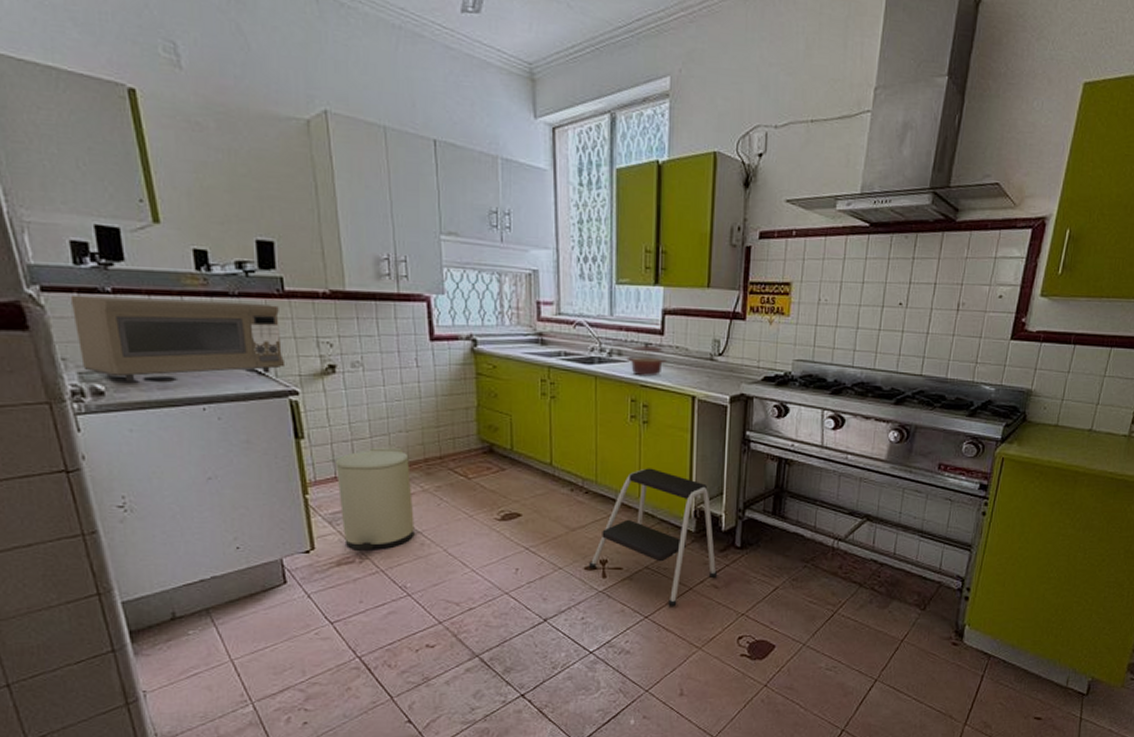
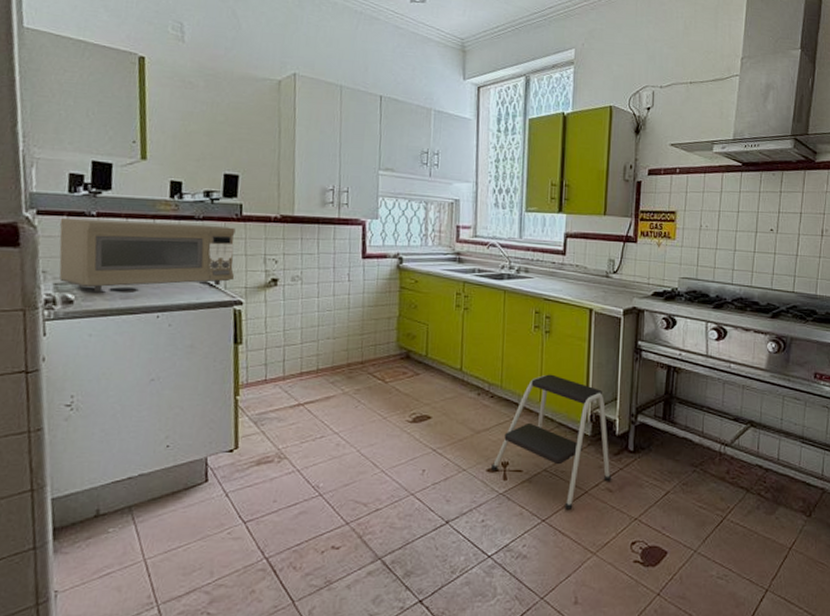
pedal bin: present [336,448,415,551] -> none [266,353,334,450]
saucepan: present [626,342,666,376] -> none [532,261,567,290]

